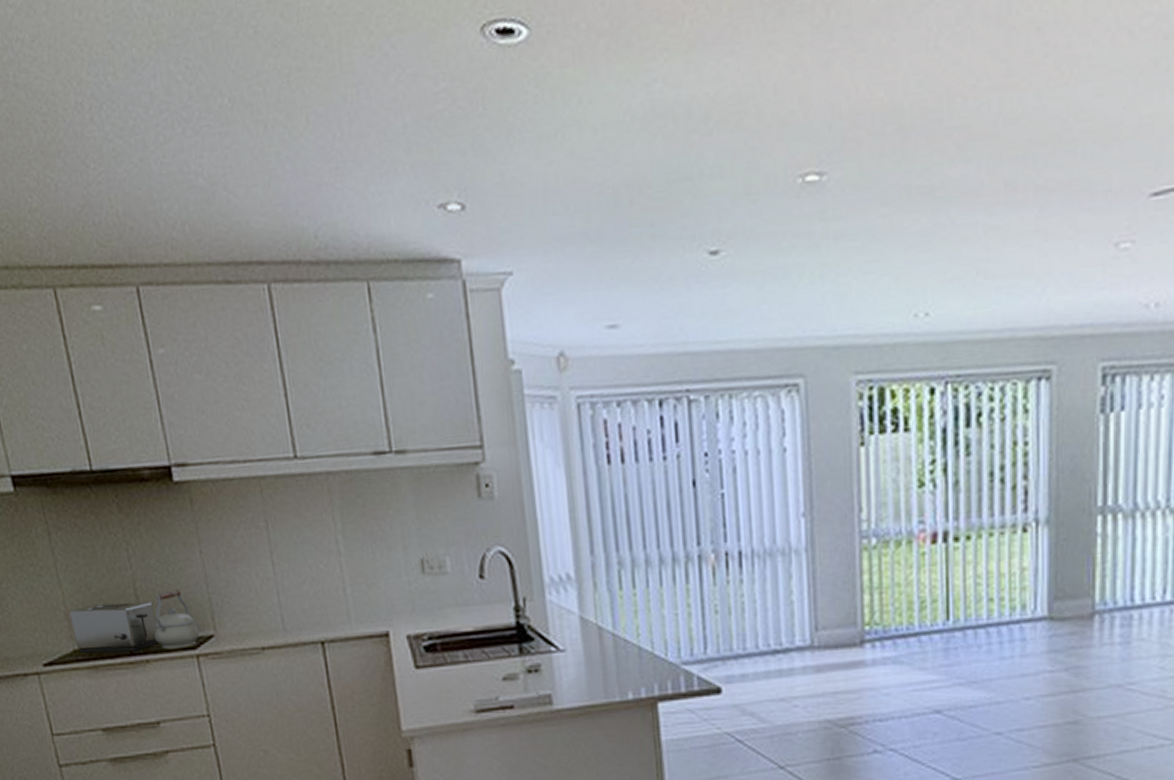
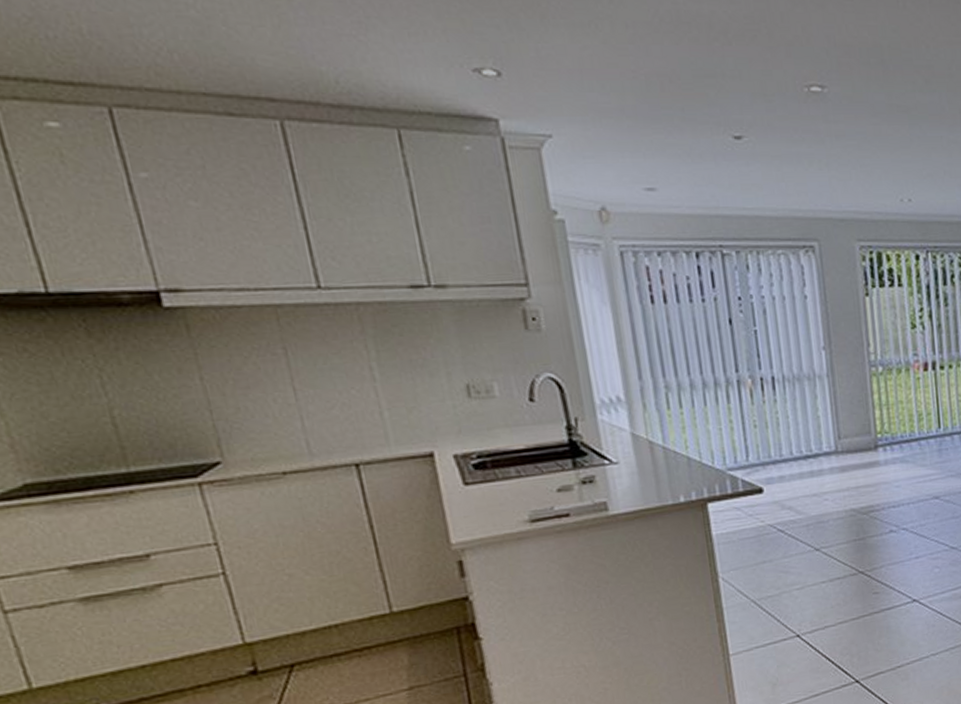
toaster: present [69,601,159,654] -> none [16,430,147,488]
kettle: present [153,589,199,650] -> none [138,417,202,479]

